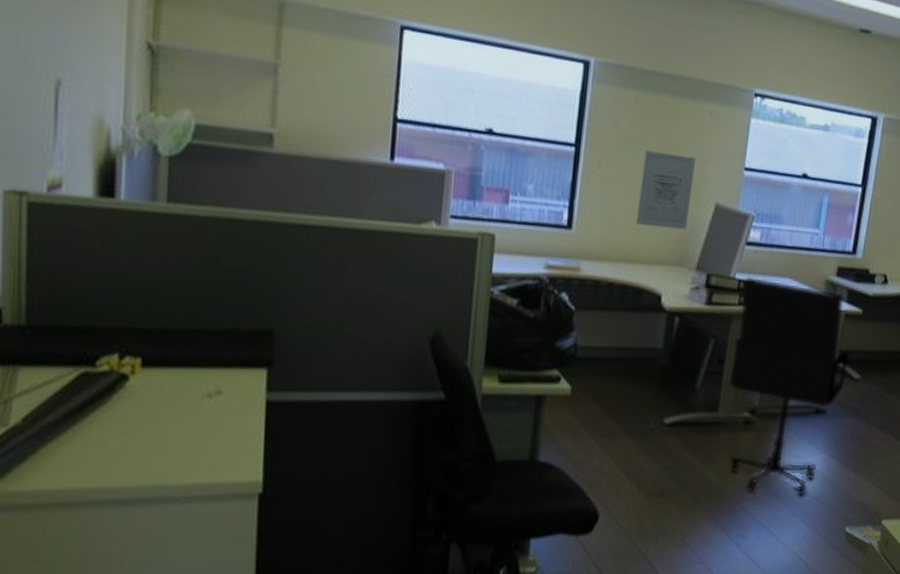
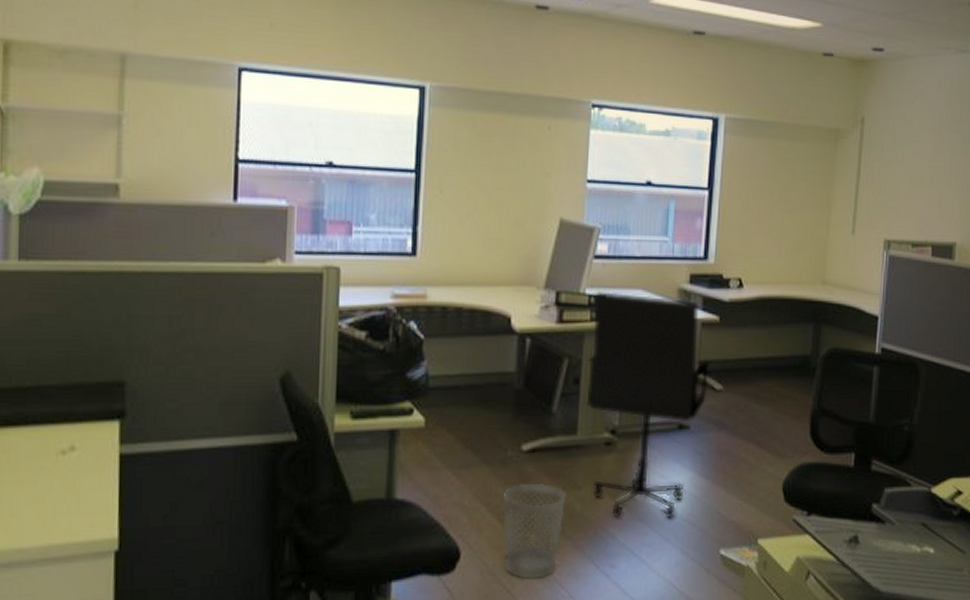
wall art: present [636,151,695,230] -> none [480,171,537,248]
wastebasket: none [640,455,703,545] -> present [503,484,565,580]

